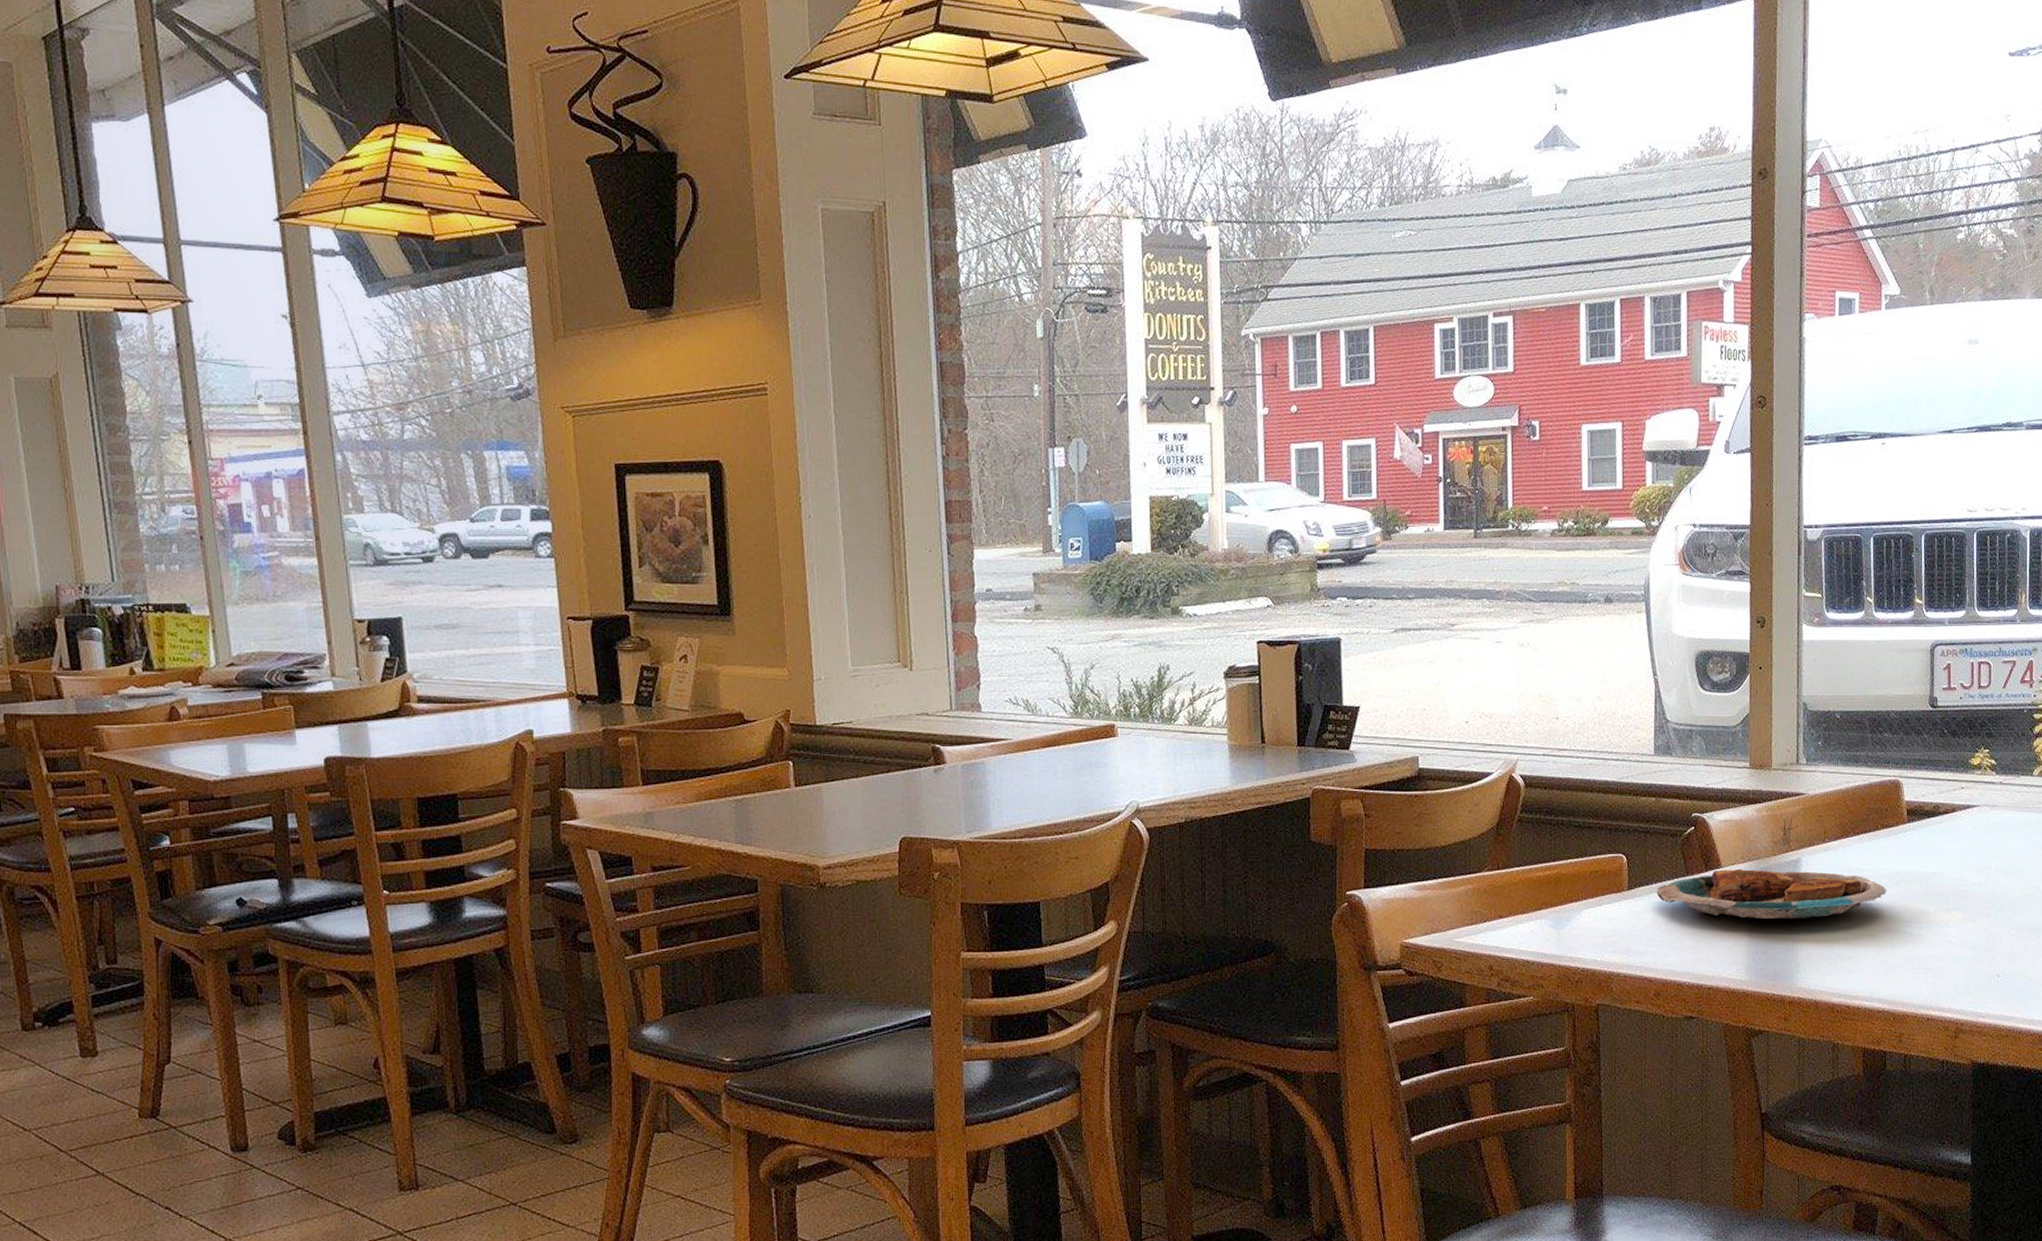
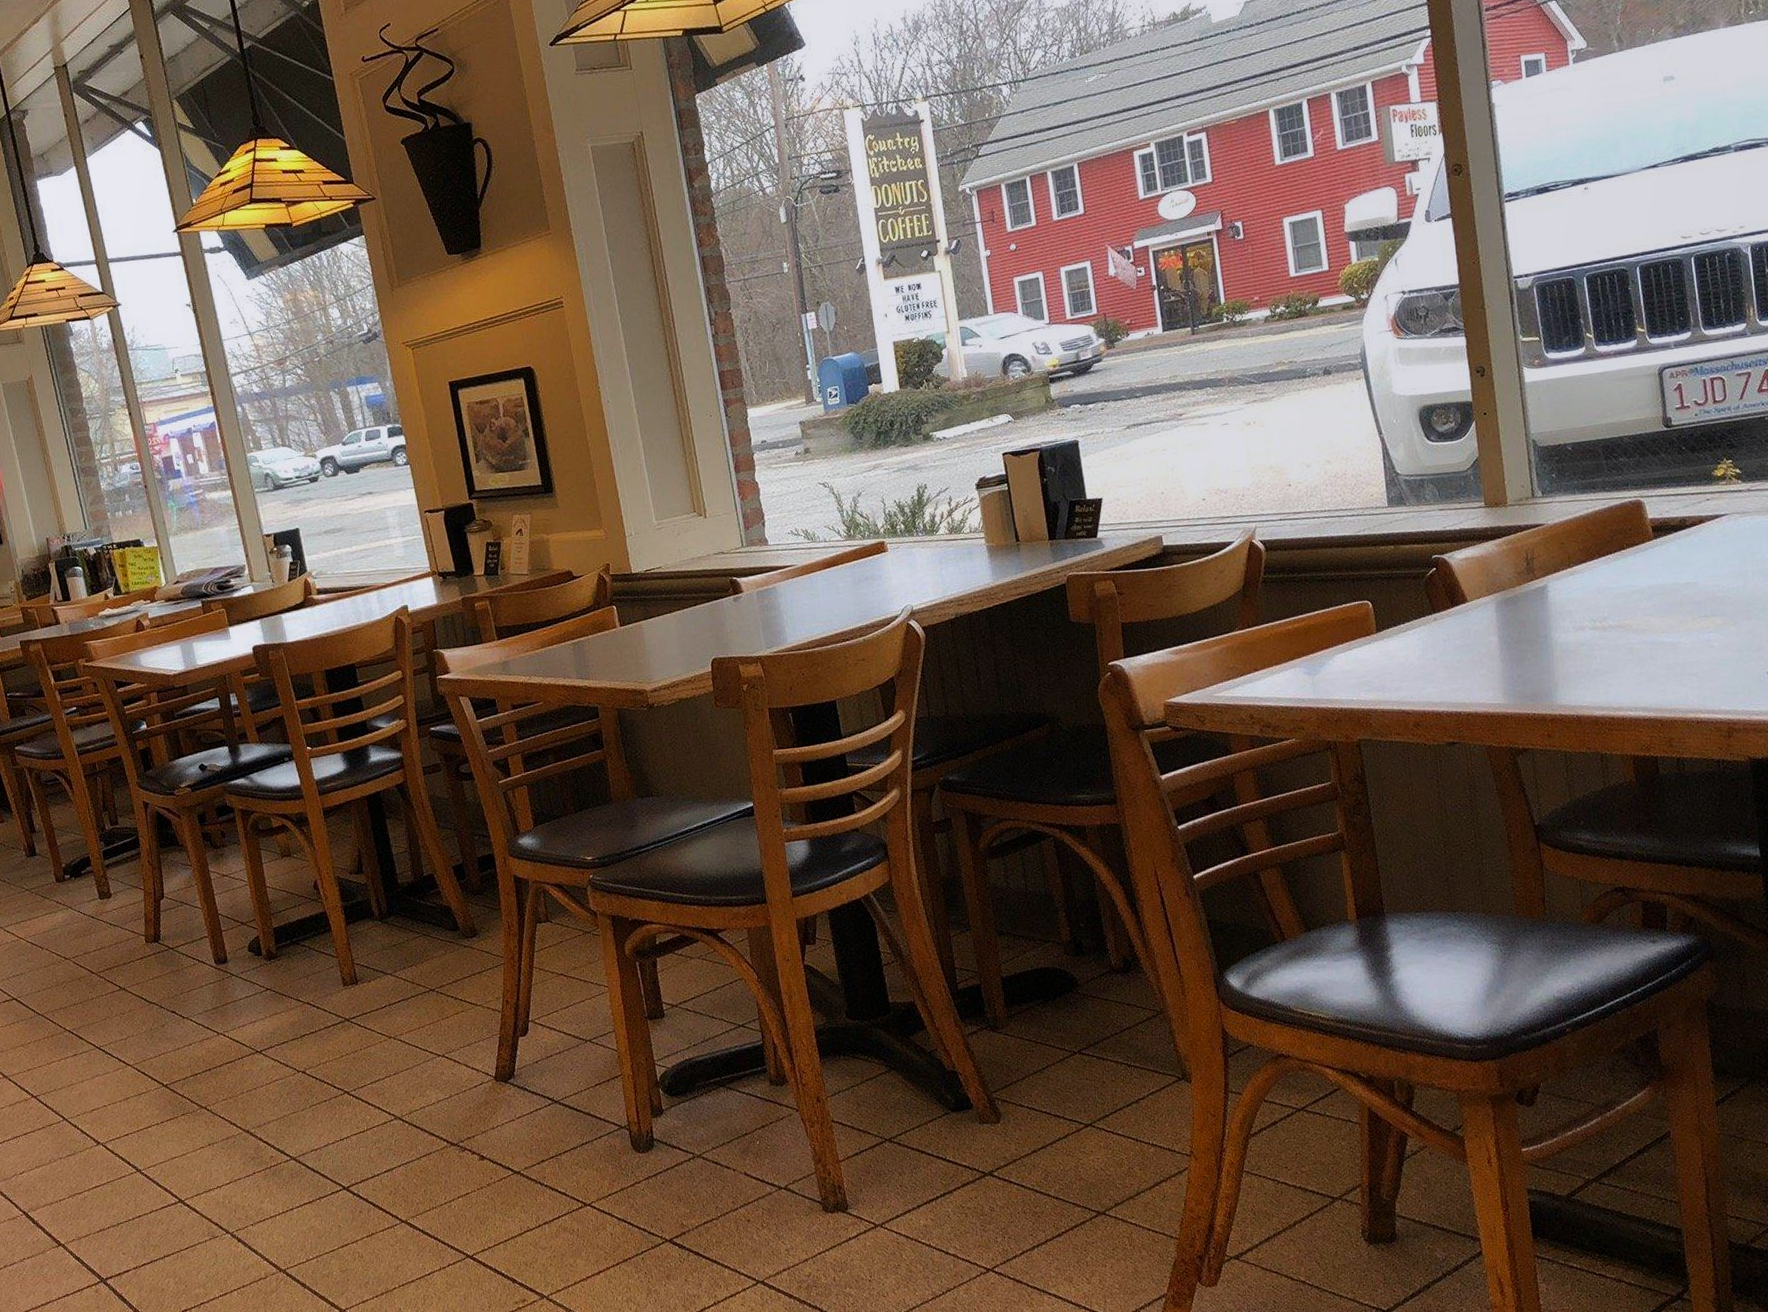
plate: present [1655,868,1887,920] -> none [1404,594,1640,648]

